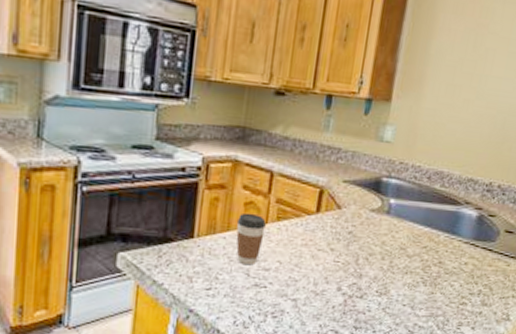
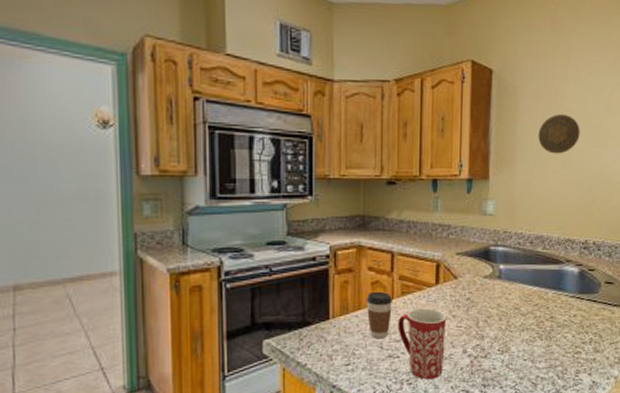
mug: none [268,236,325,315] -> present [397,308,447,380]
decorative plate: none [453,35,503,82] -> present [538,113,580,154]

